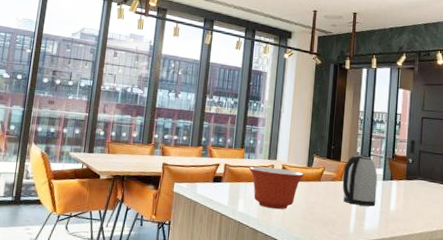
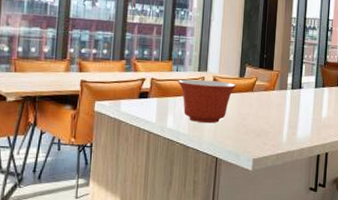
kettle: present [342,154,378,207] -> none [275,62,310,115]

